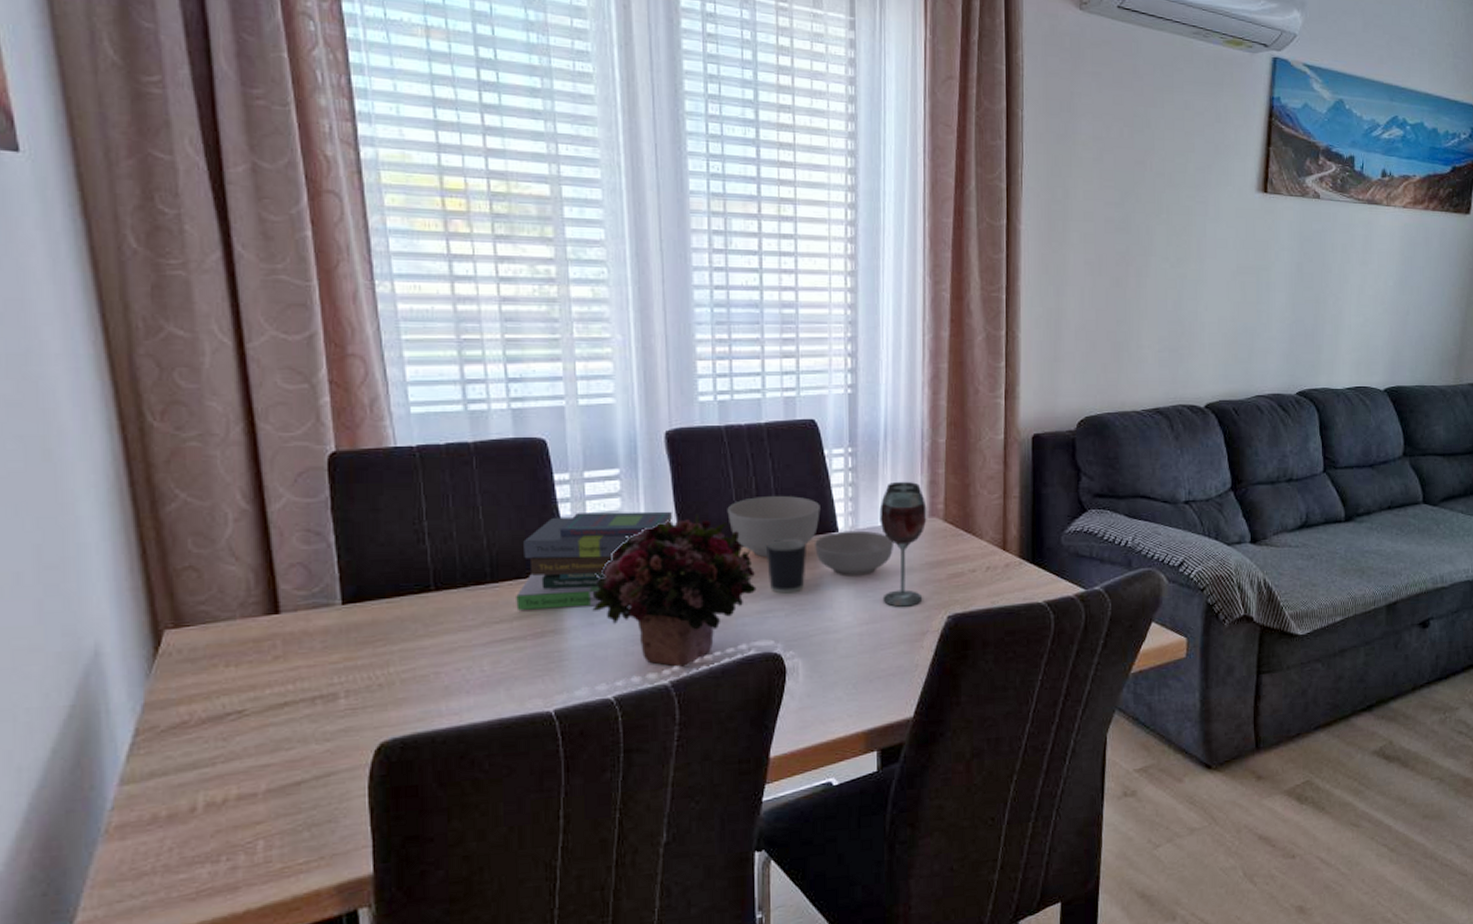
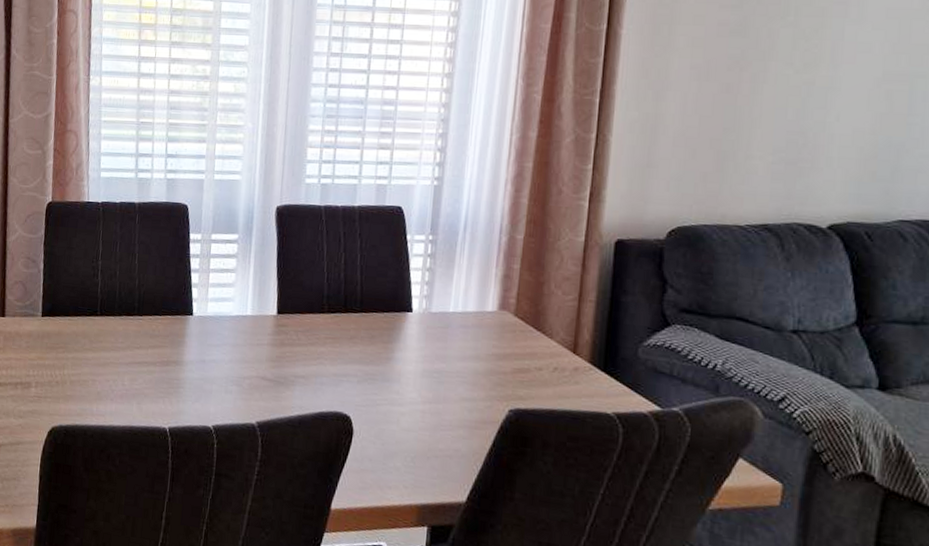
books: present [516,511,672,610] -> none [152,268,274,346]
bouquet: present [592,515,757,667] -> none [205,280,336,412]
bowl: present [727,495,820,557] -> none [318,271,399,326]
mug: present [765,538,808,594] -> none [346,311,384,363]
bowl: present [815,530,895,577] -> none [390,312,464,357]
wineglass: present [879,481,927,607] -> none [447,271,499,394]

